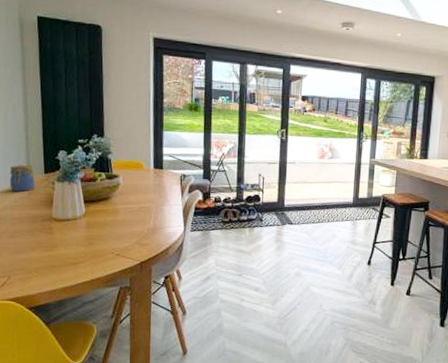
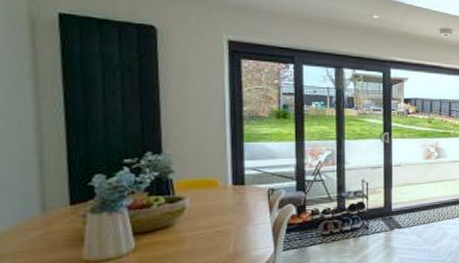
jar: present [9,165,35,192] -> none [10,197,54,233]

